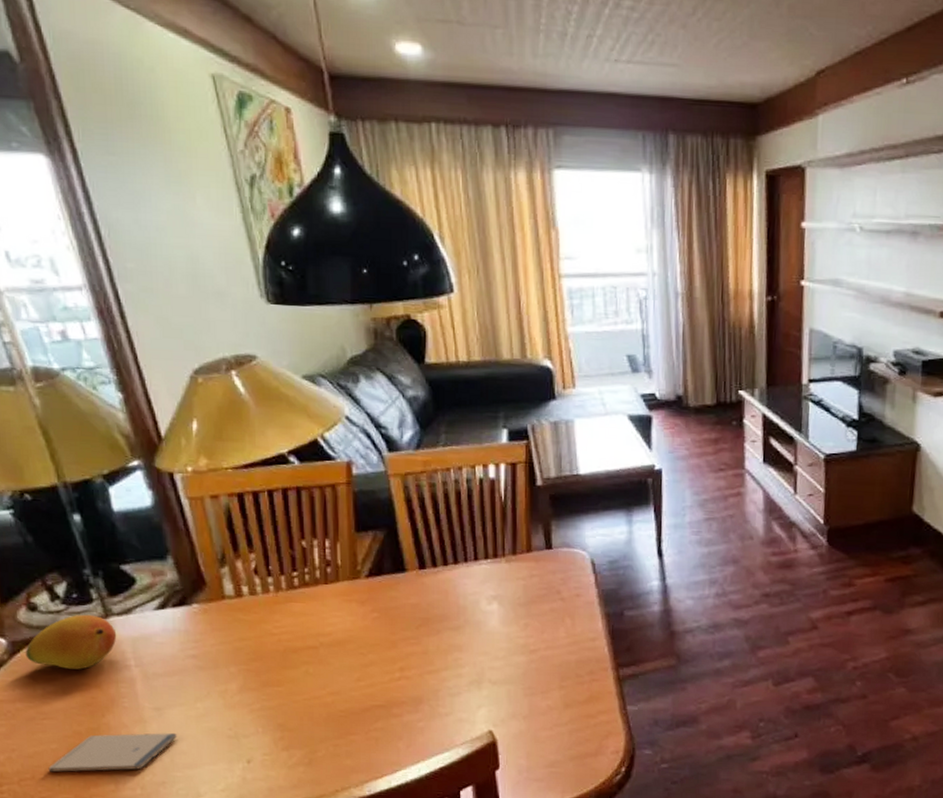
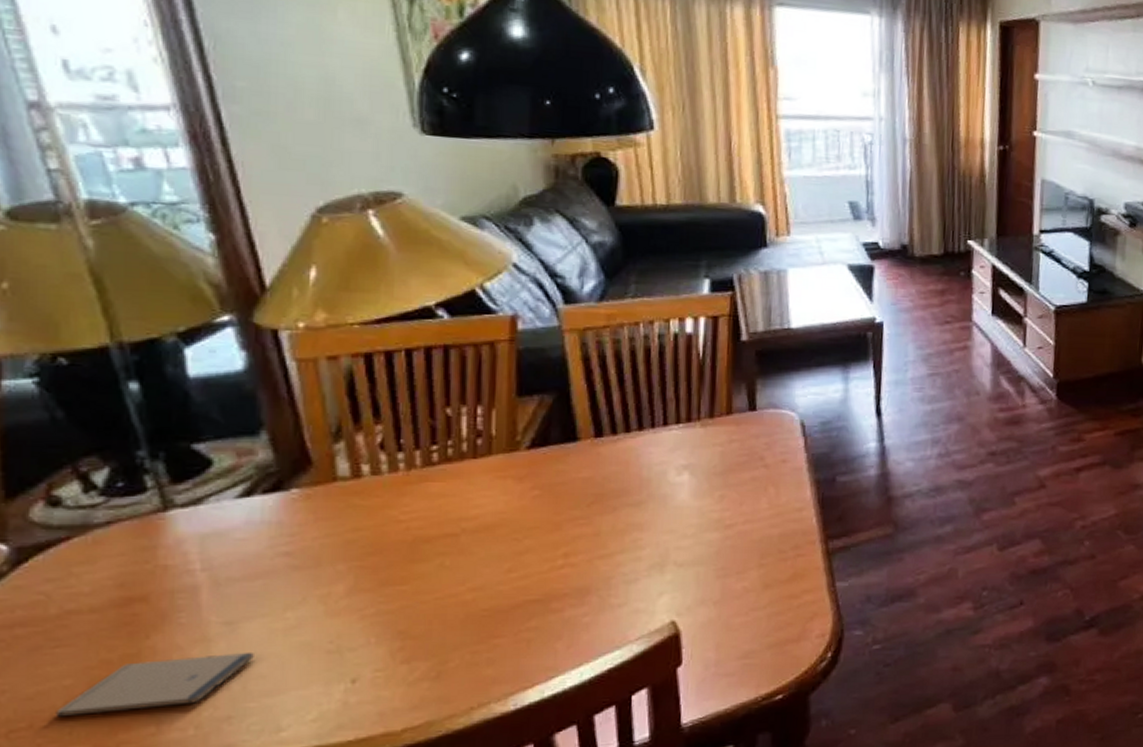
fruit: present [25,614,117,670] -> none [36,507,178,579]

